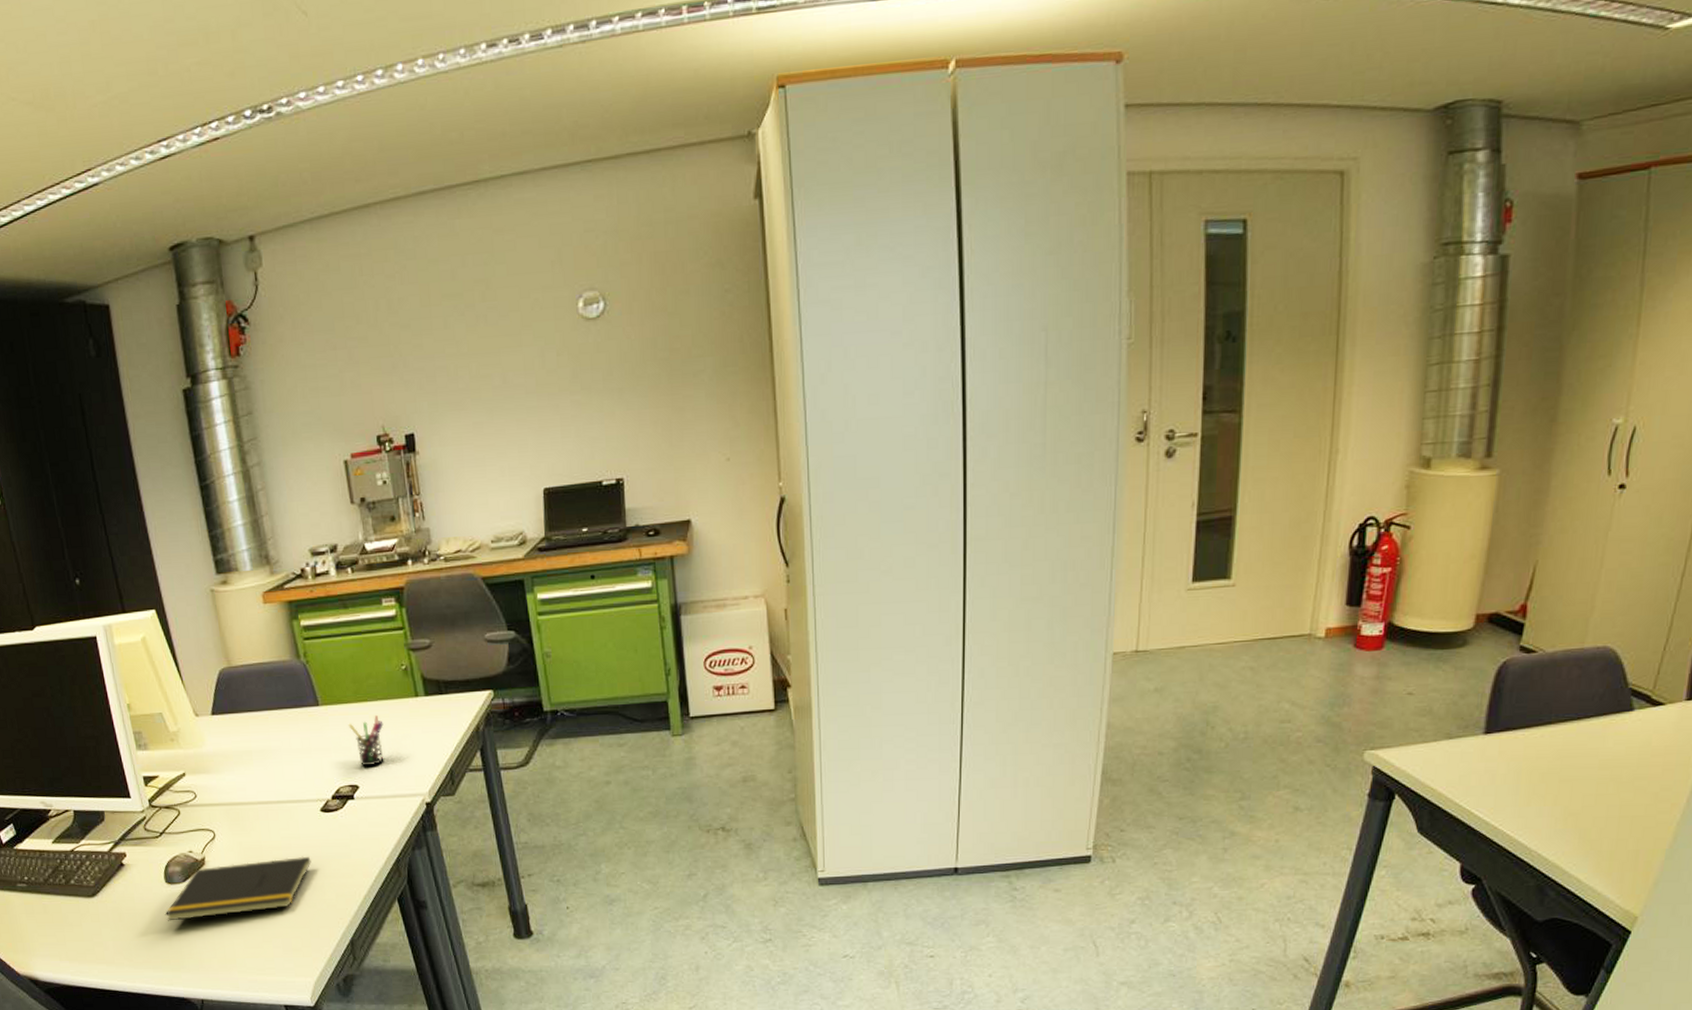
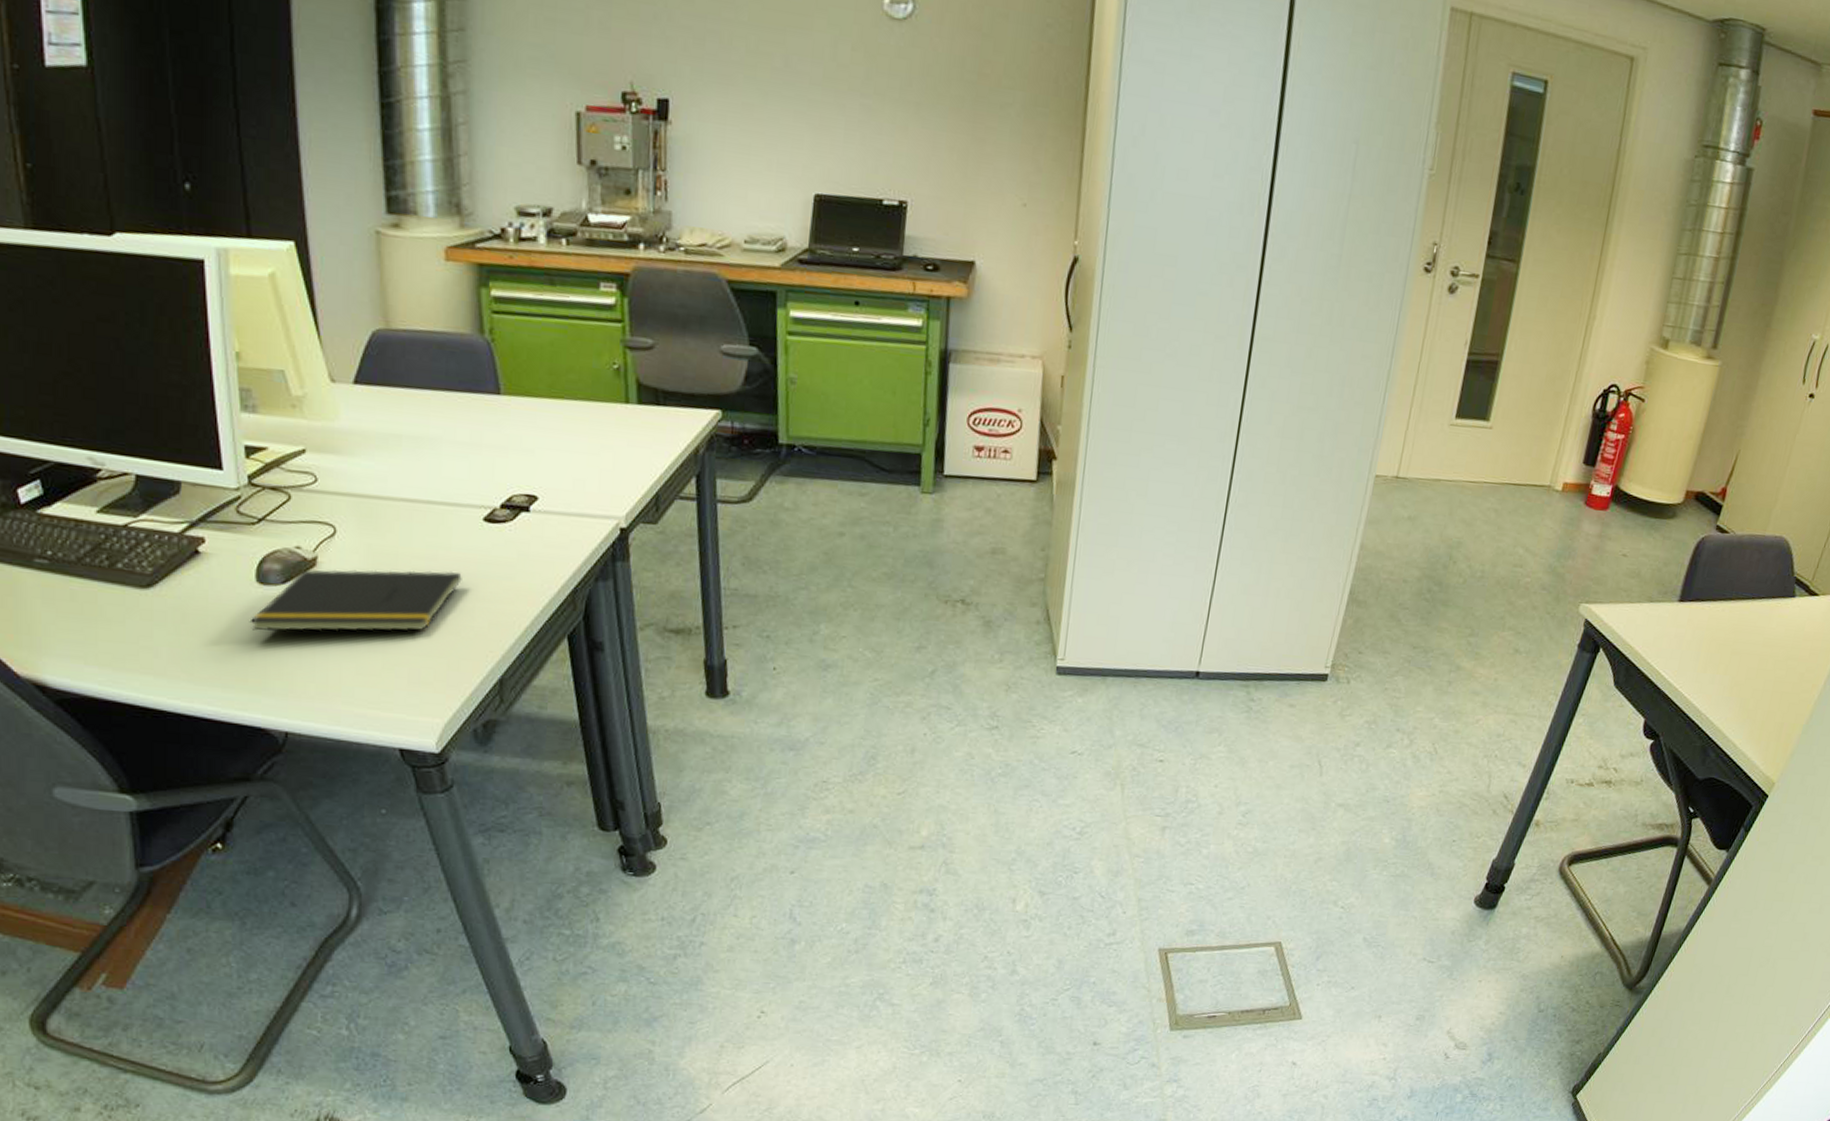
pen holder: present [348,715,384,766] -> none [535,417,581,476]

